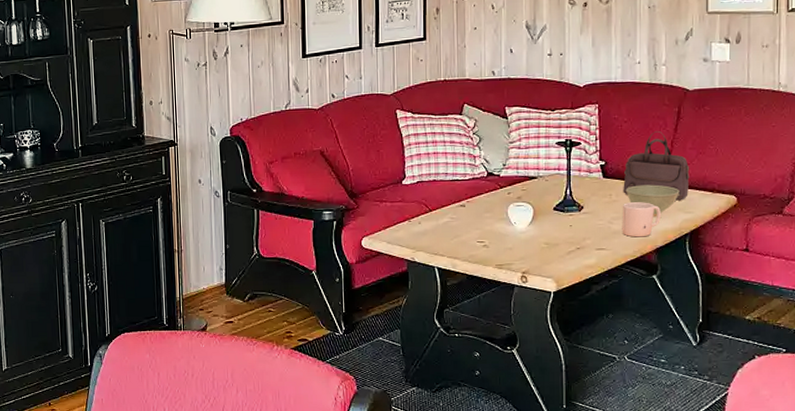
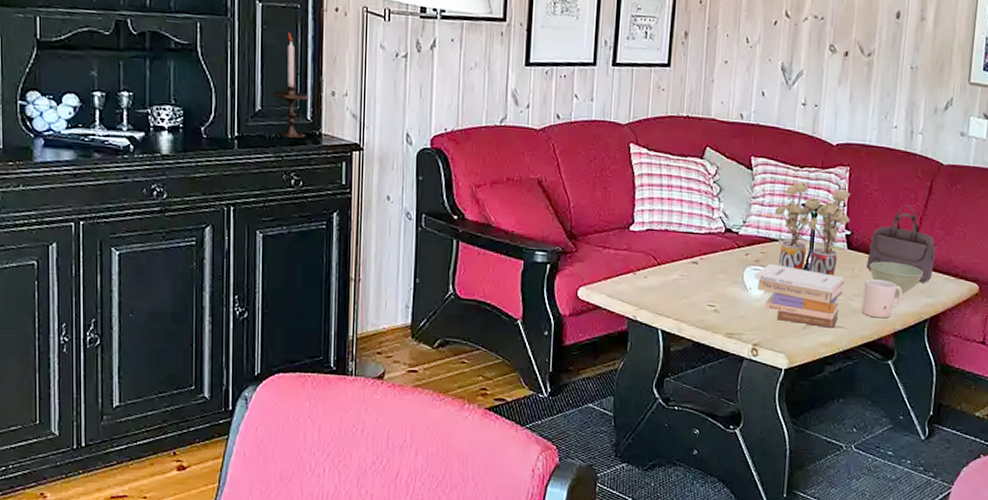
candlestick: none [106,59,133,144] -> present [274,32,308,140]
books: none [518,198,603,251] -> present [754,263,845,328]
flower arrangement: none [531,122,603,204] -> present [774,181,851,276]

